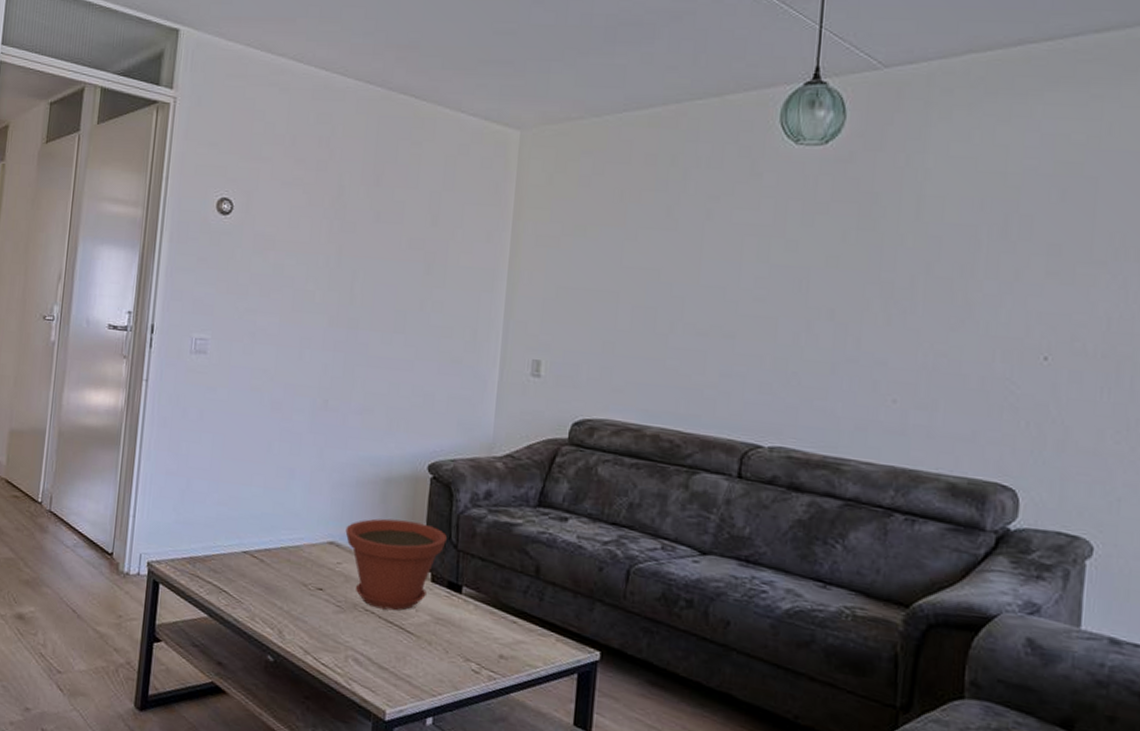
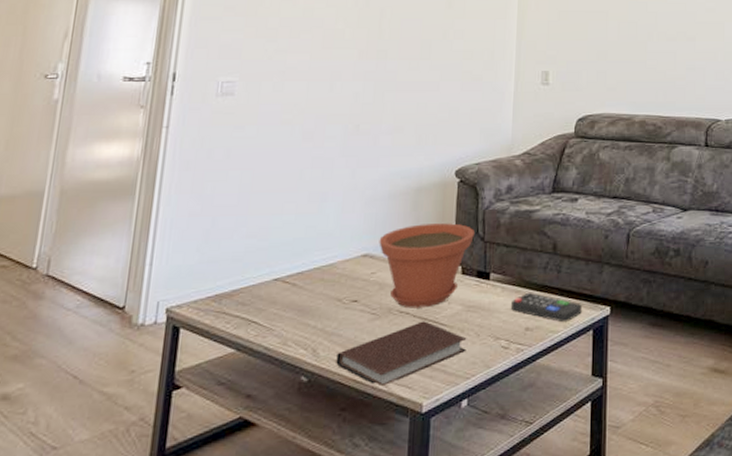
notebook: none [301,624,435,684] -> present [336,321,467,387]
remote control: none [483,615,566,659] -> present [510,292,582,323]

